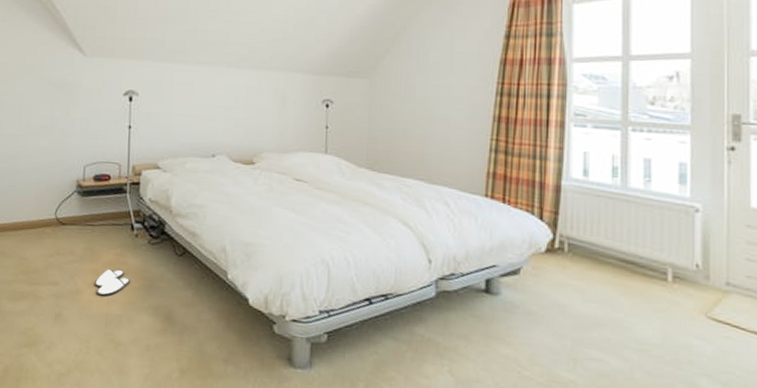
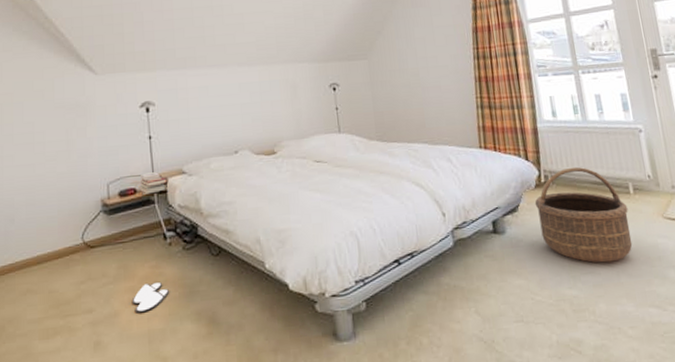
books: none [114,161,141,184] -> present [140,172,167,195]
basket: none [541,237,661,354] -> present [534,166,633,263]

